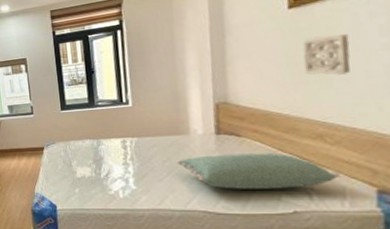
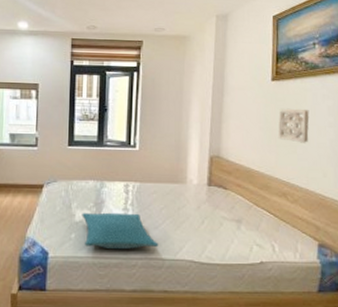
pillow: none [83,167,166,202] -> present [82,212,159,250]
pillow: present [176,152,340,189] -> none [172,205,295,241]

